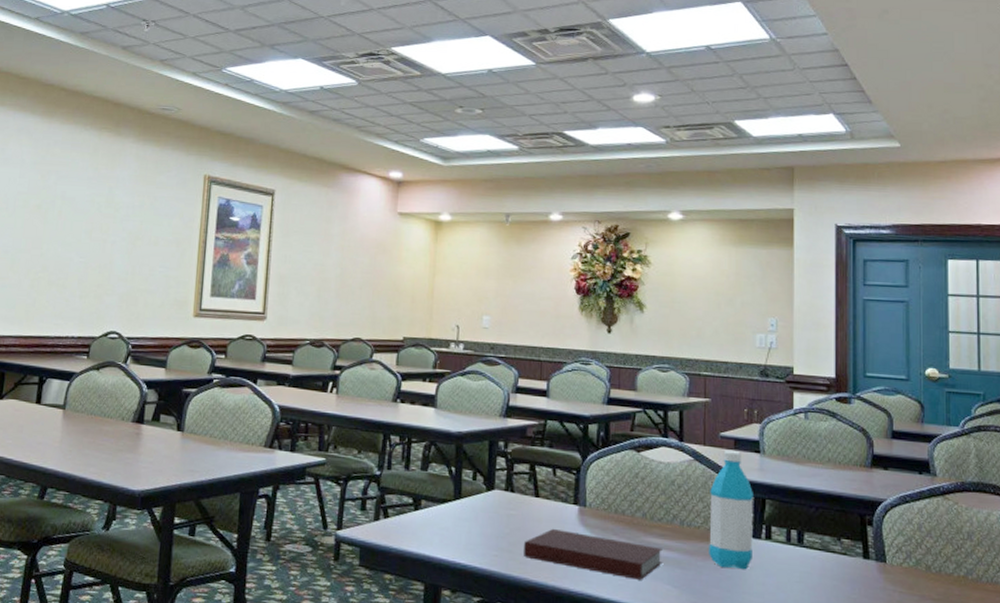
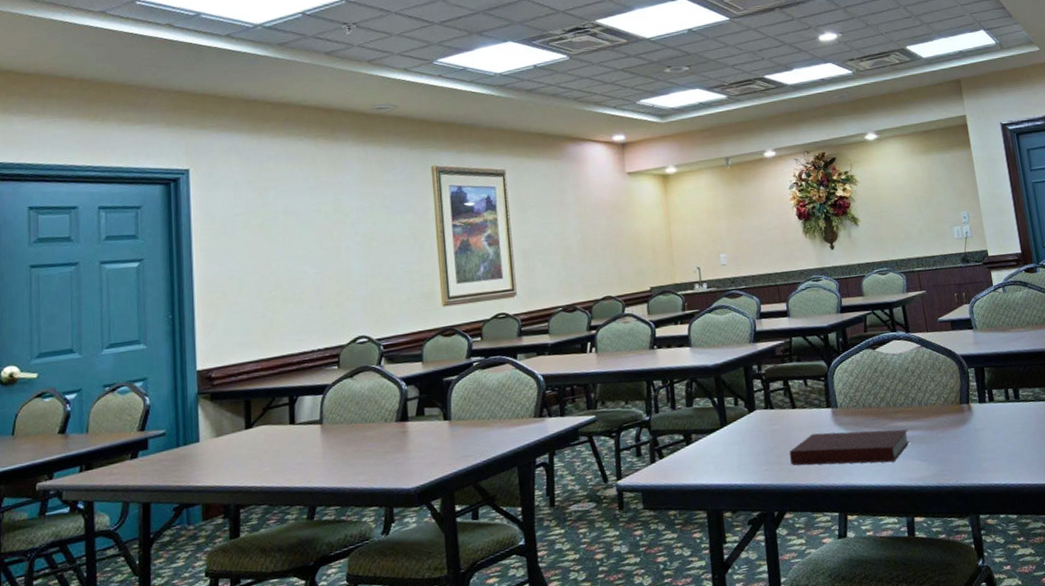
water bottle: present [709,451,755,570] -> none [938,331,982,435]

